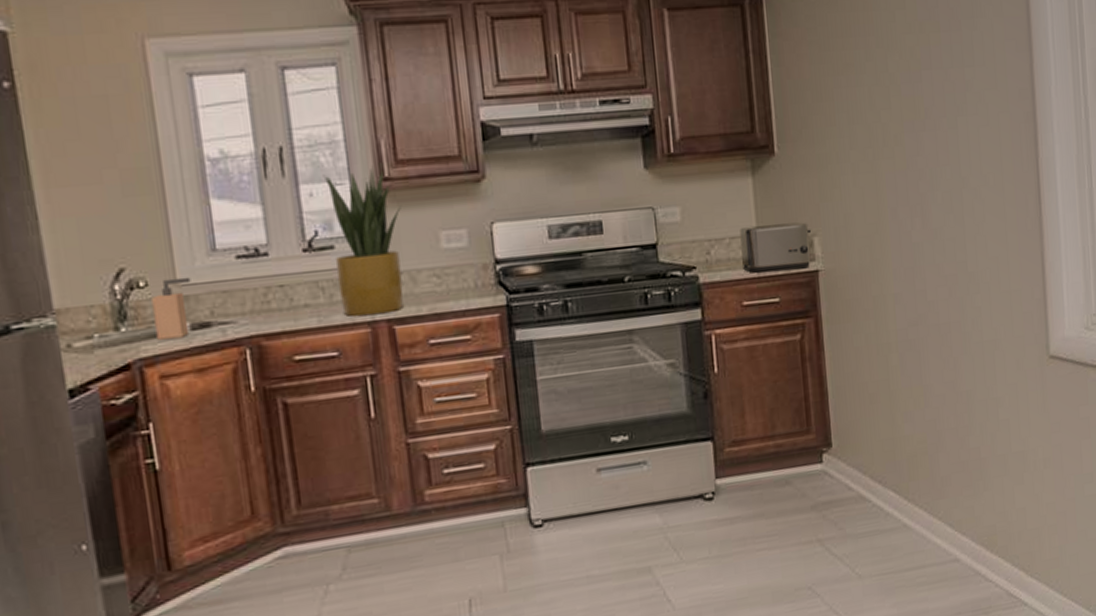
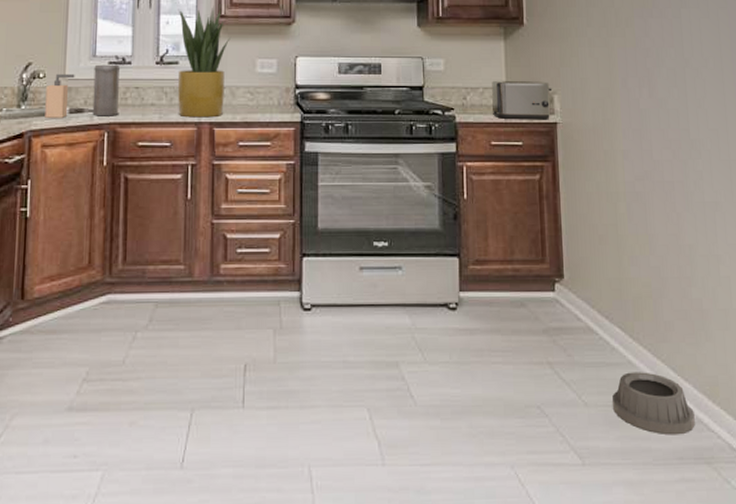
canister: none [216,258,262,330] -> present [92,64,121,116]
pet bowl: none [887,532,973,594] -> present [612,372,695,435]

